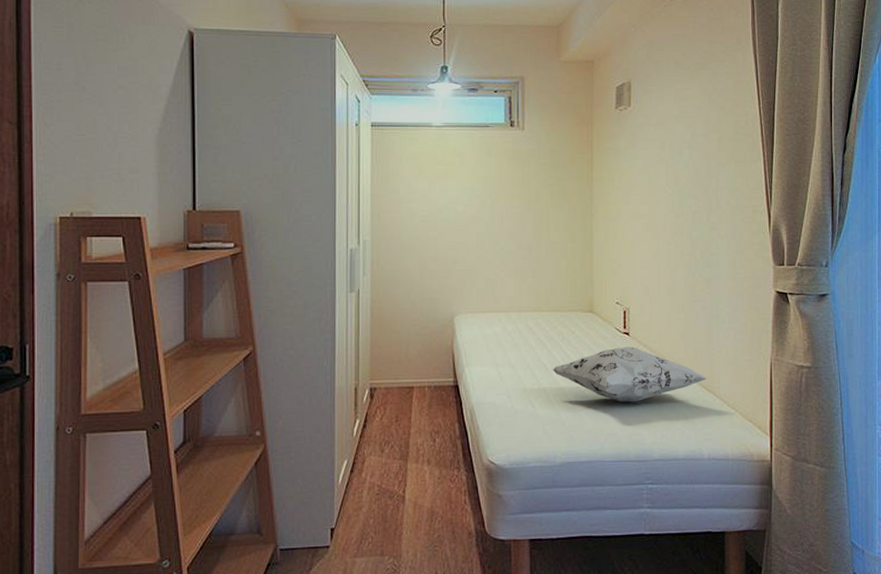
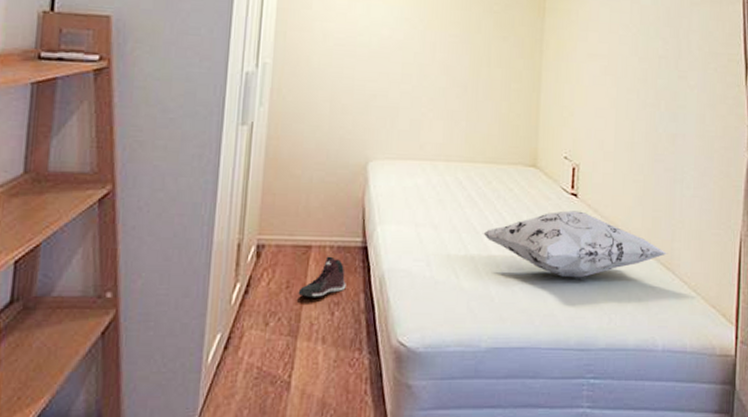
sneaker: none [405,394,443,429] -> present [298,256,346,298]

